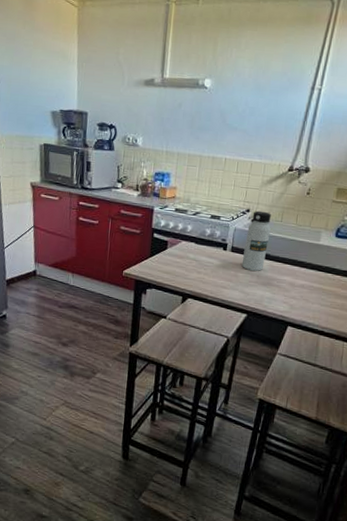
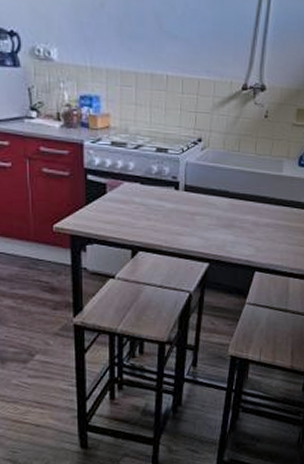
water bottle: present [241,210,271,271] -> none [198,139,228,212]

